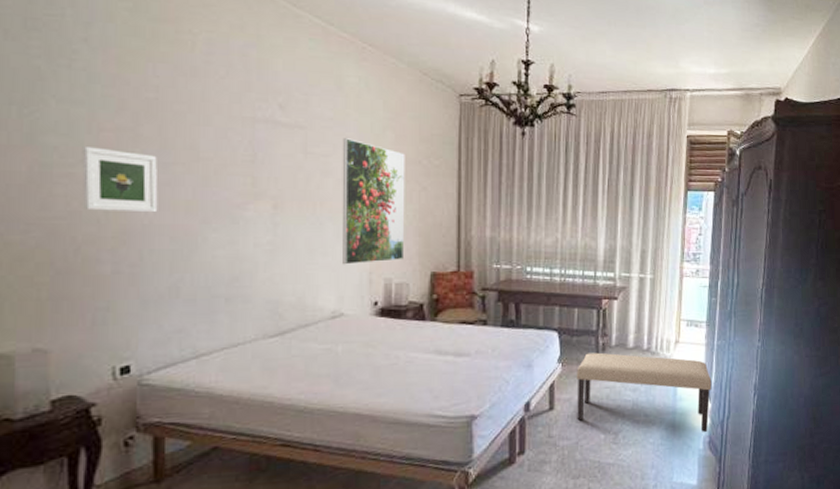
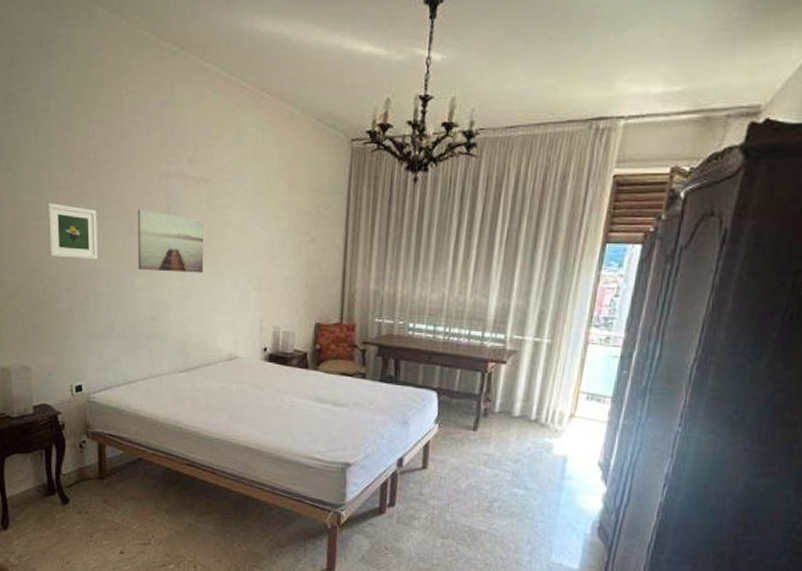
wall art: none [213,156,300,225] -> present [137,209,204,273]
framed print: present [341,138,405,265] -> none [238,190,296,312]
bench: present [576,352,712,433] -> none [450,416,611,518]

